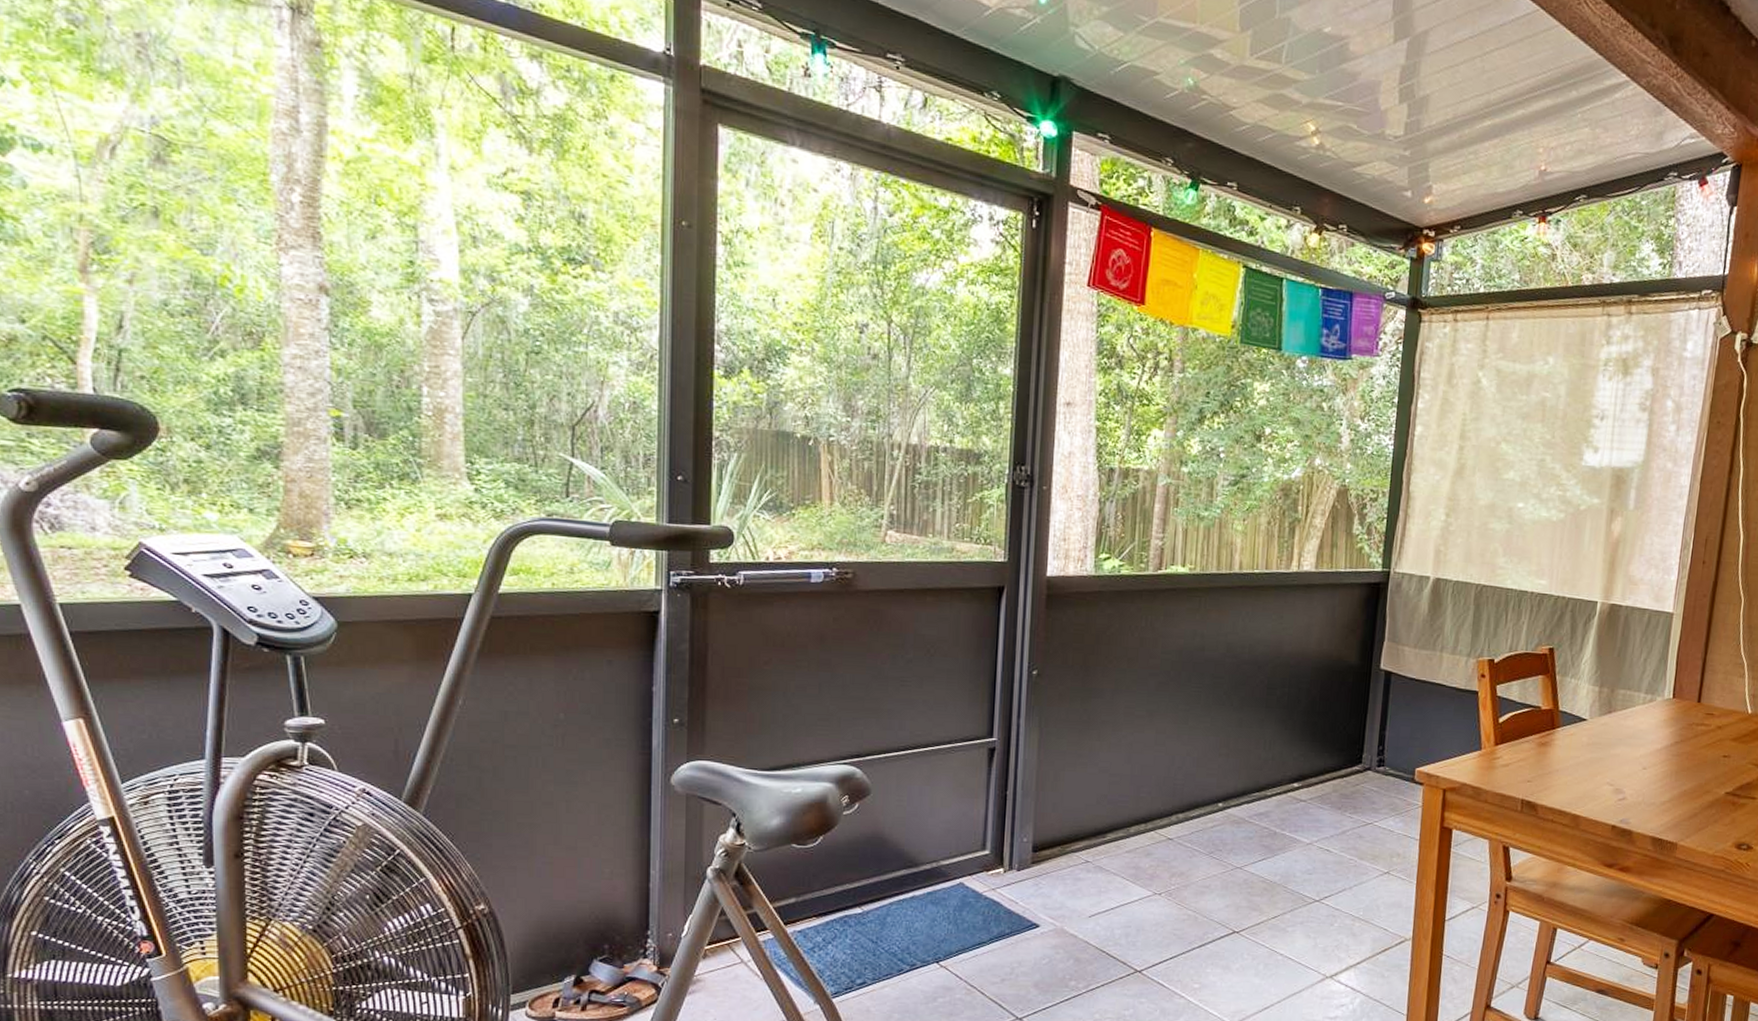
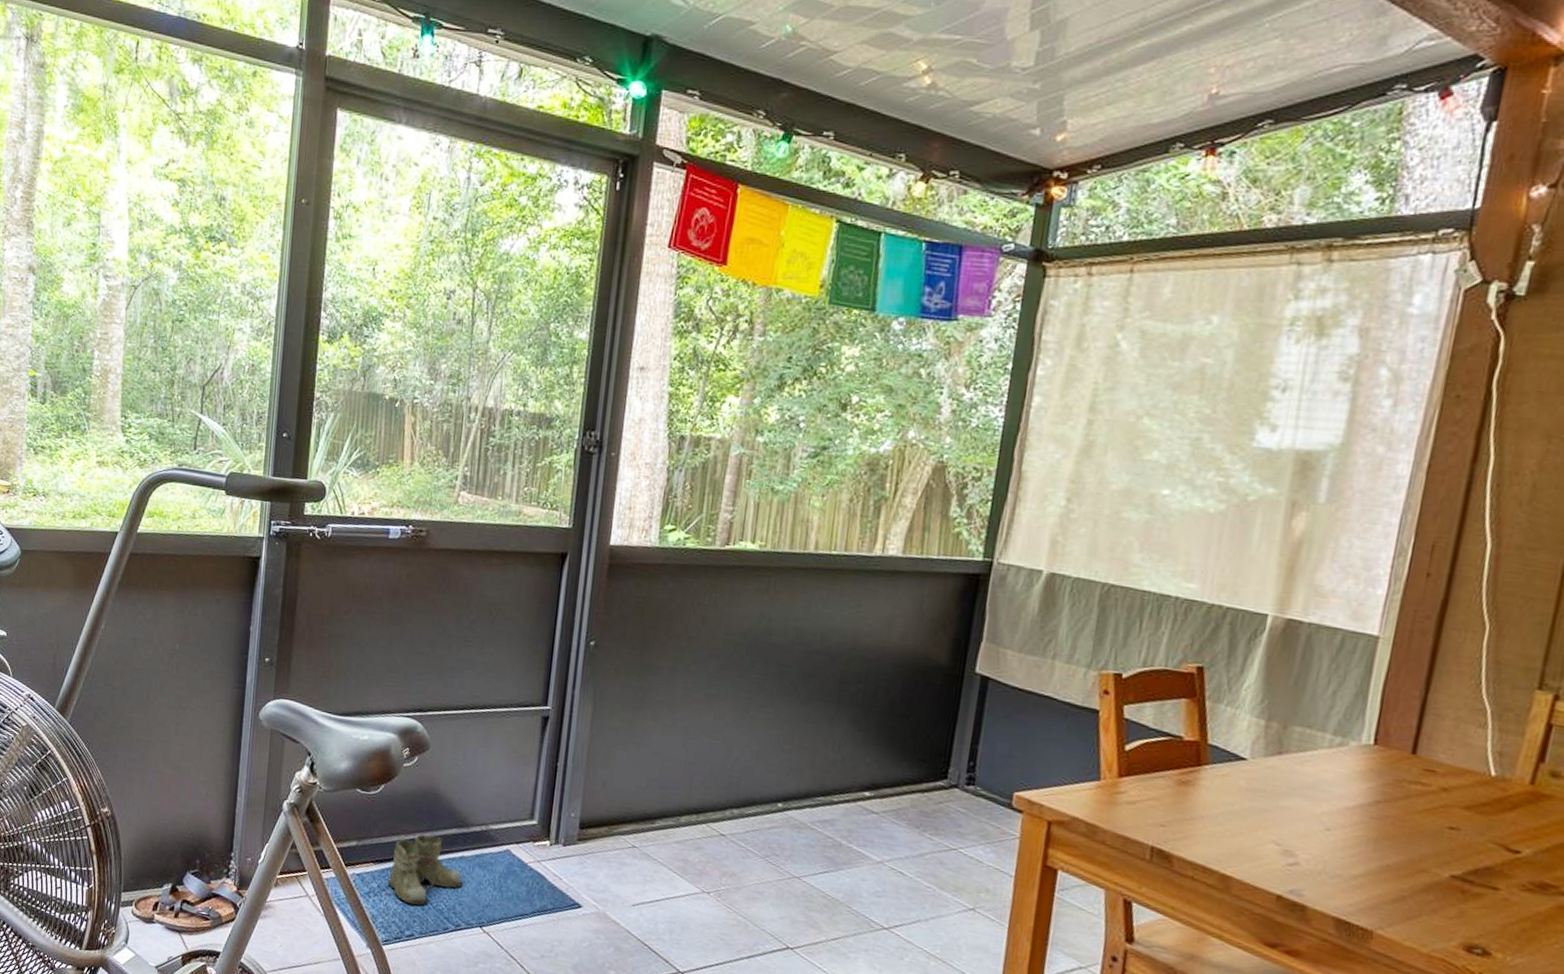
boots: none [826,880,915,953] -> present [380,834,463,906]

